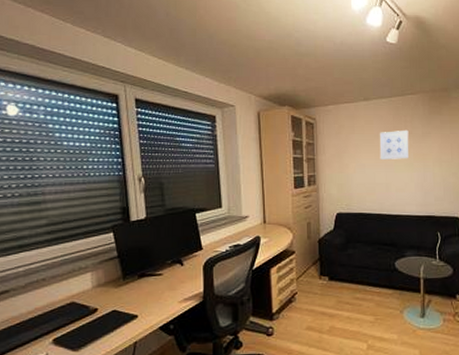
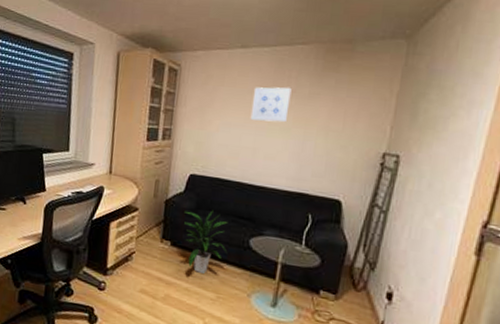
indoor plant: none [336,242,377,300] -> present [184,210,227,274]

